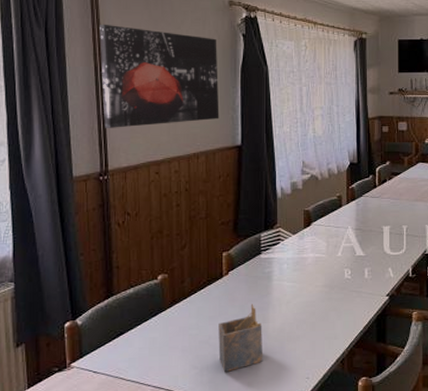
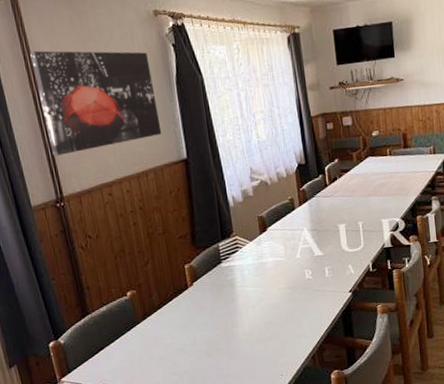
napkin holder: present [218,303,262,373] -> none [190,310,237,377]

